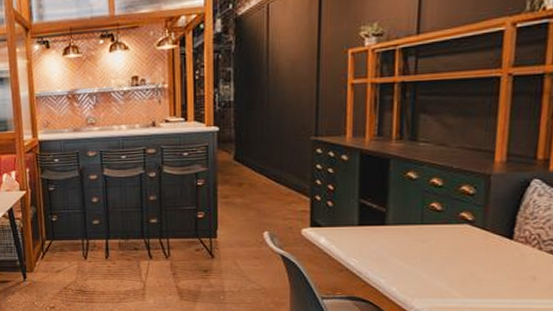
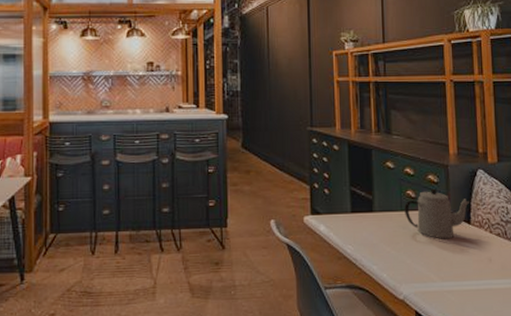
teapot: none [425,200,515,255] -> present [404,188,469,239]

